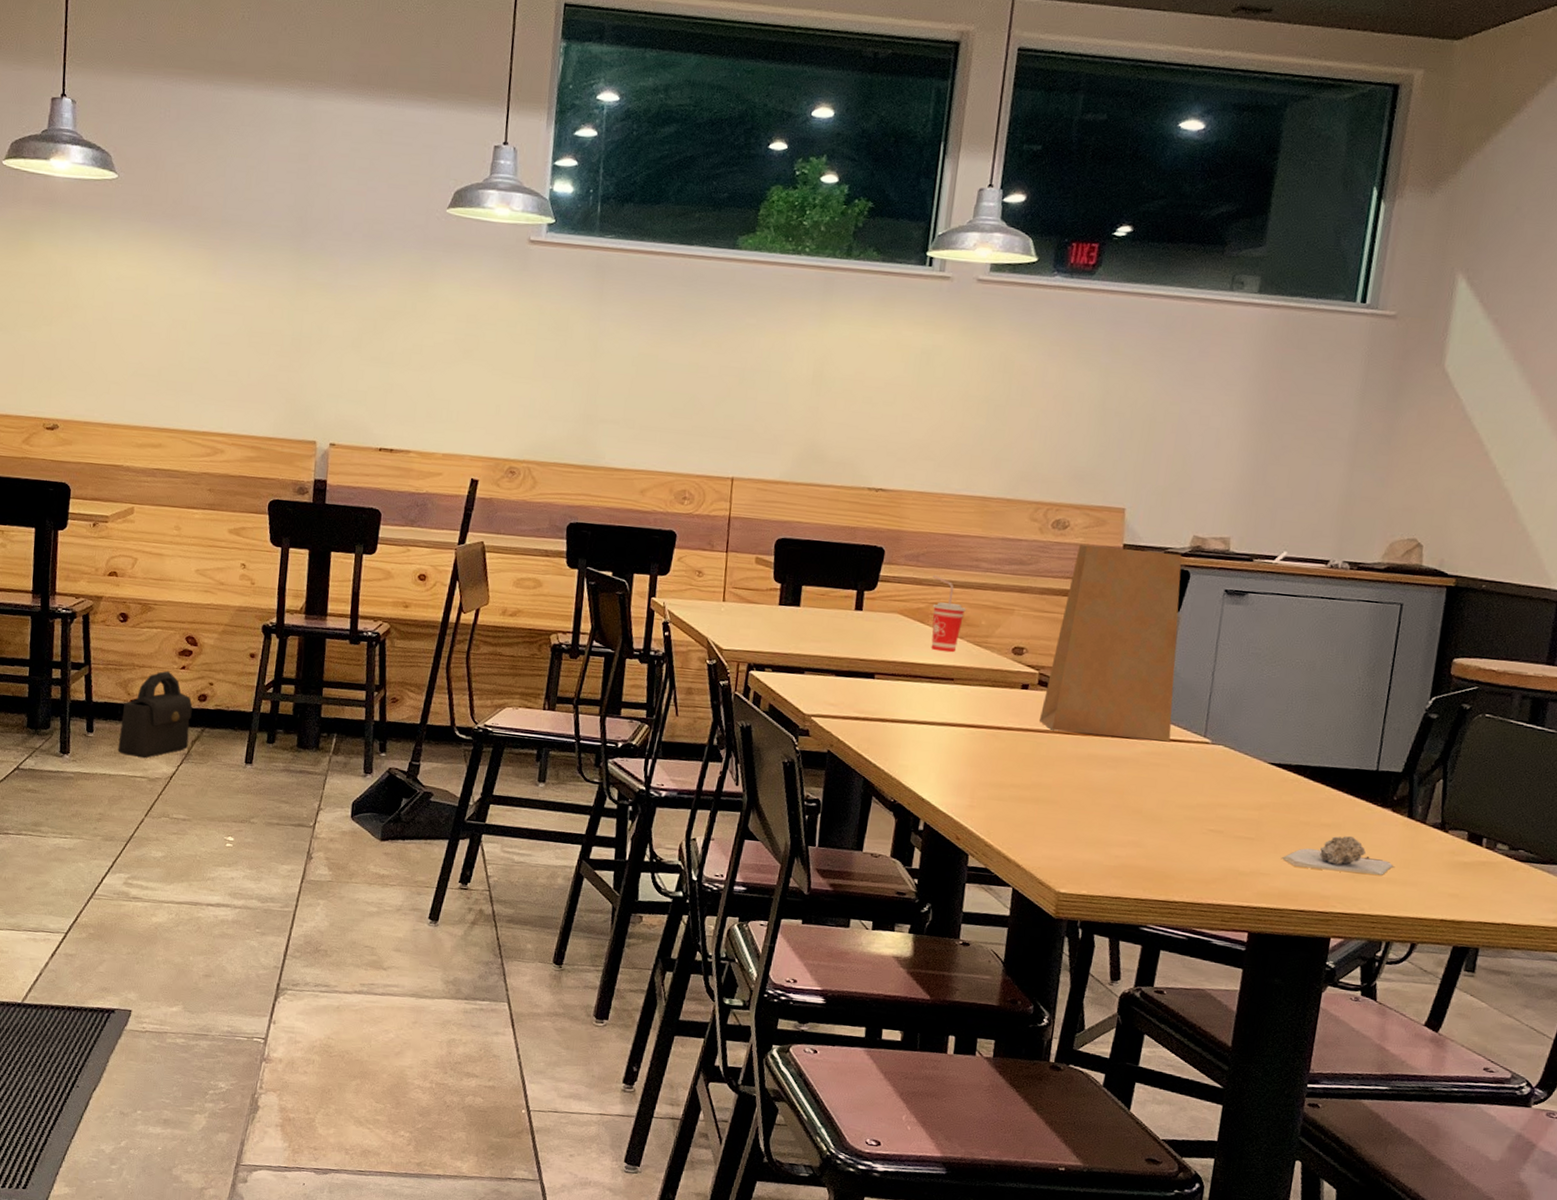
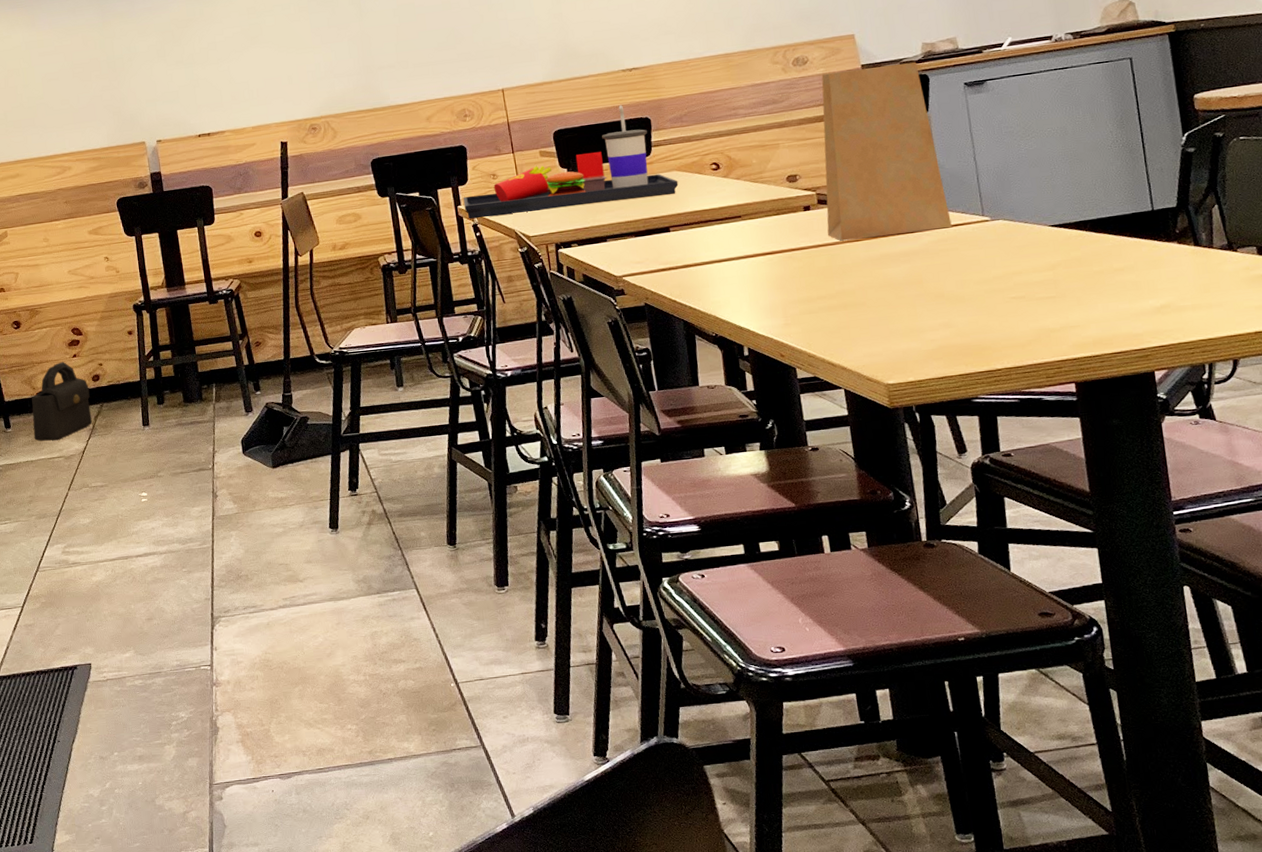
food tray: none [658,526,897,639] -> present [463,105,679,218]
beverage cup: present [931,574,966,653] -> none [698,130,736,196]
crumpled paper: present [1281,835,1395,876] -> none [1085,274,1196,313]

